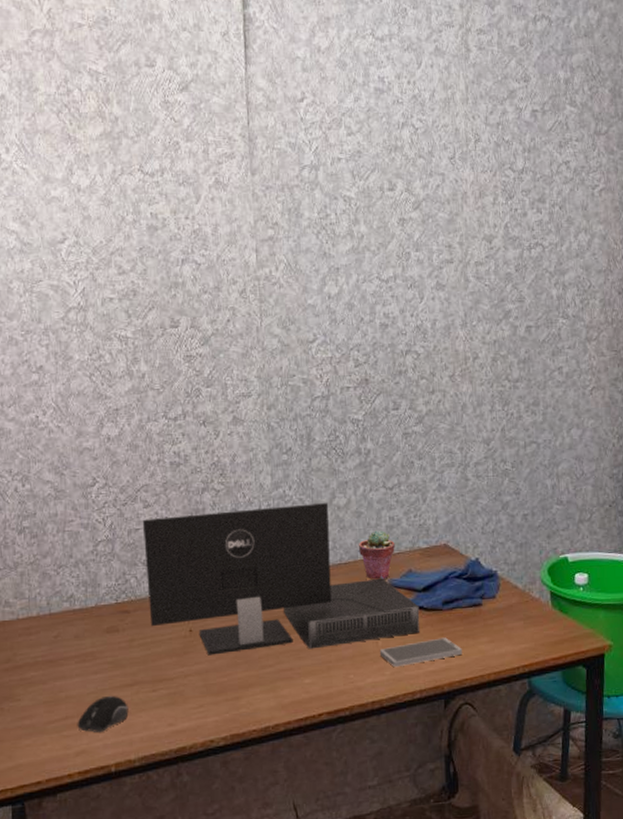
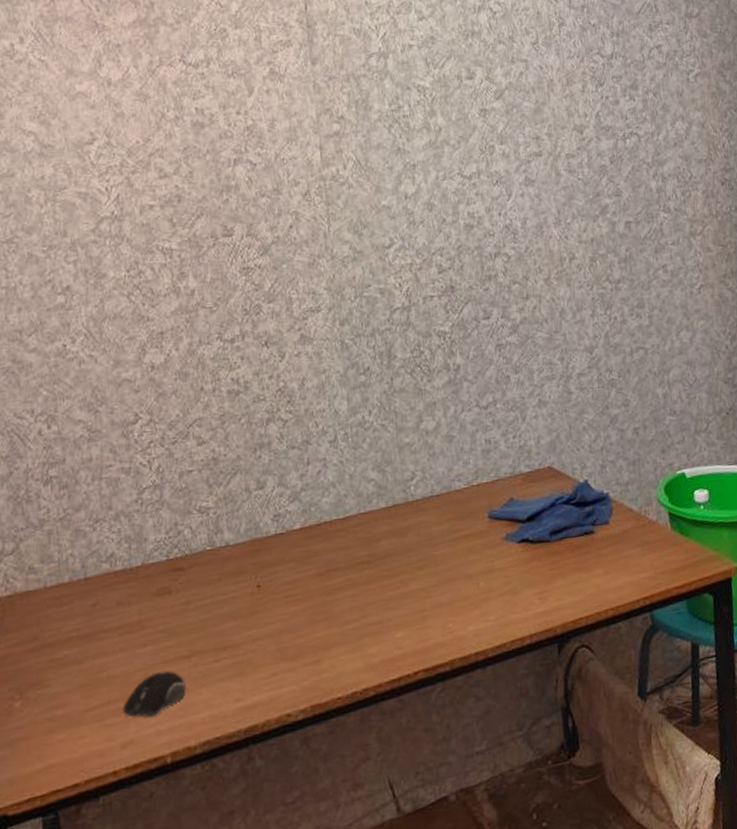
computer monitor: present [142,503,420,656] -> none [196,428,526,614]
potted succulent: present [359,530,395,580] -> none [452,455,494,512]
smartphone: present [379,637,462,668] -> none [481,572,575,611]

